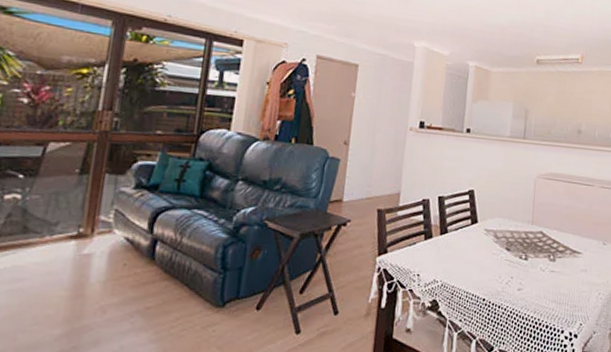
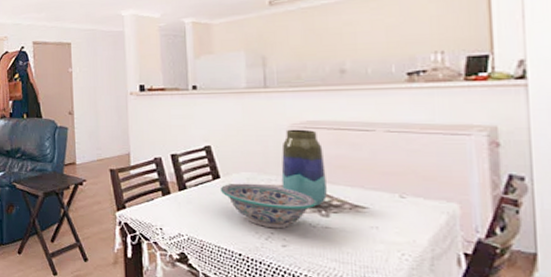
decorative bowl: none [475,228,549,273] -> present [220,183,317,229]
vase: none [525,179,558,251] -> present [281,129,327,206]

